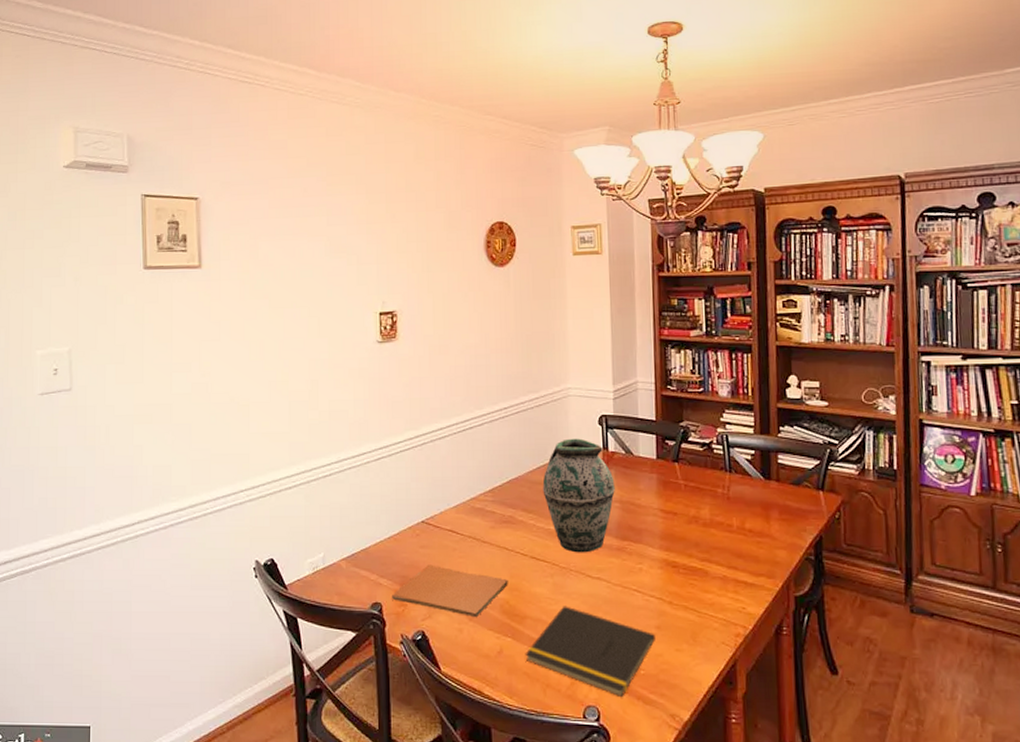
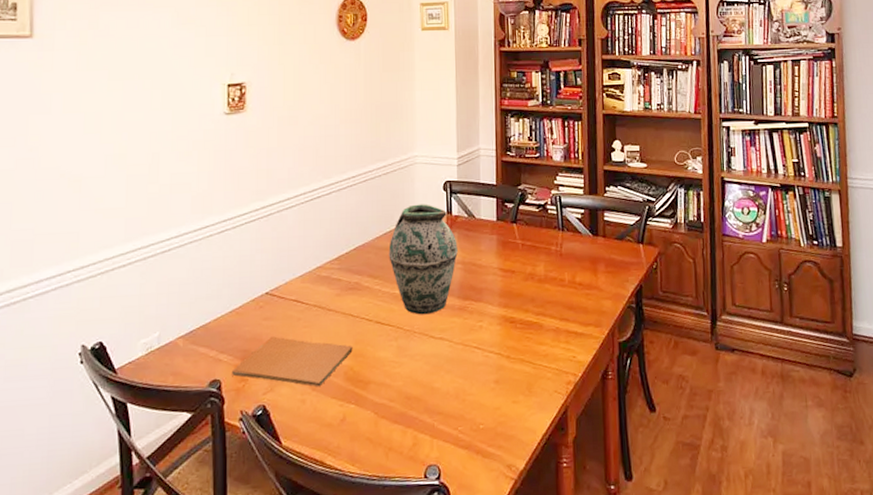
notepad: present [525,606,655,698] -> none [368,368,494,454]

